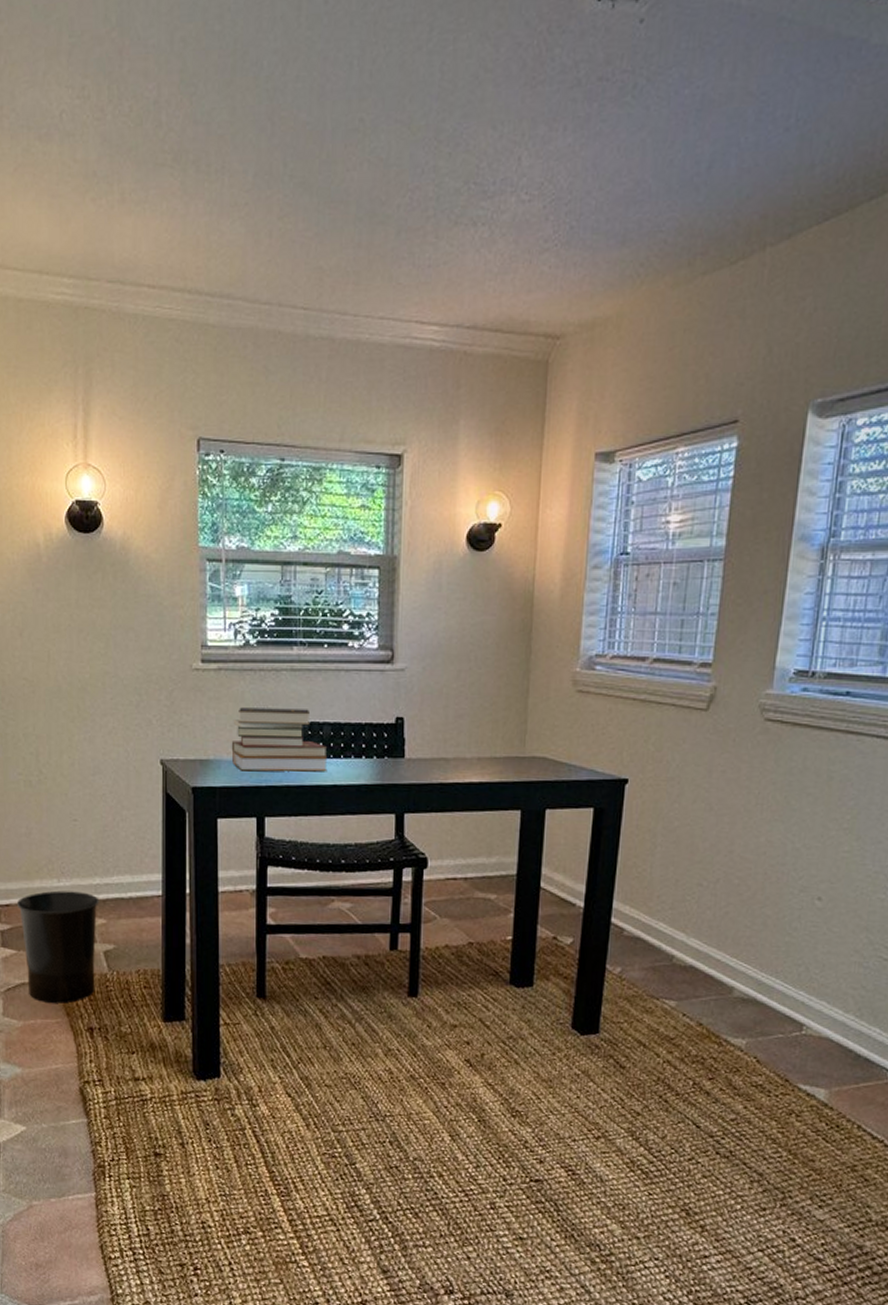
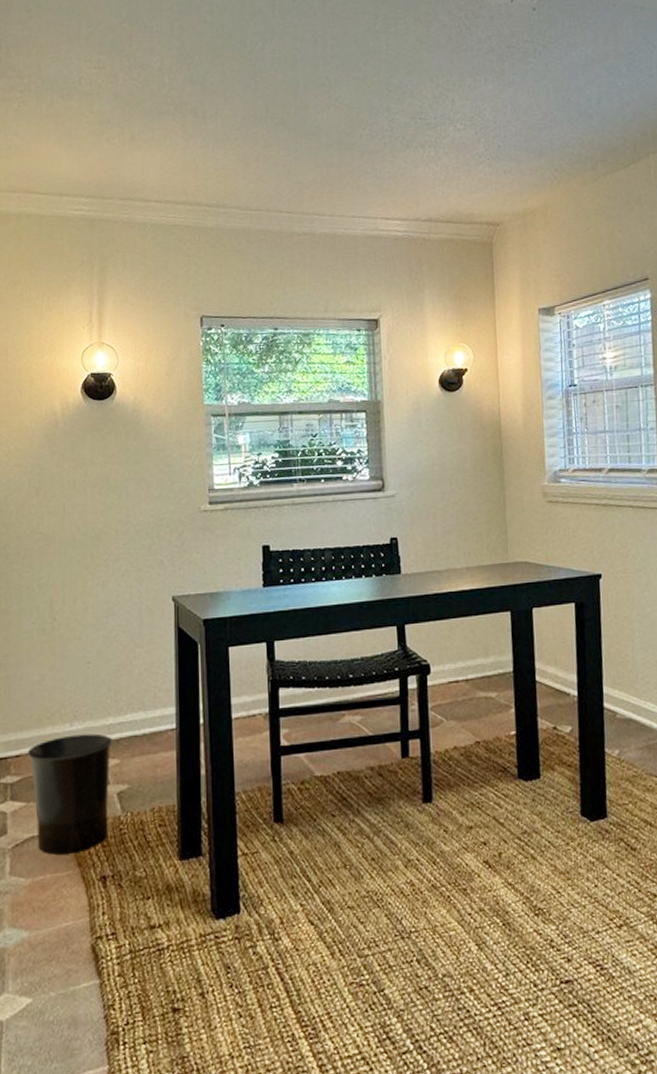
books: present [231,707,328,772] -> none [239,538,331,600]

